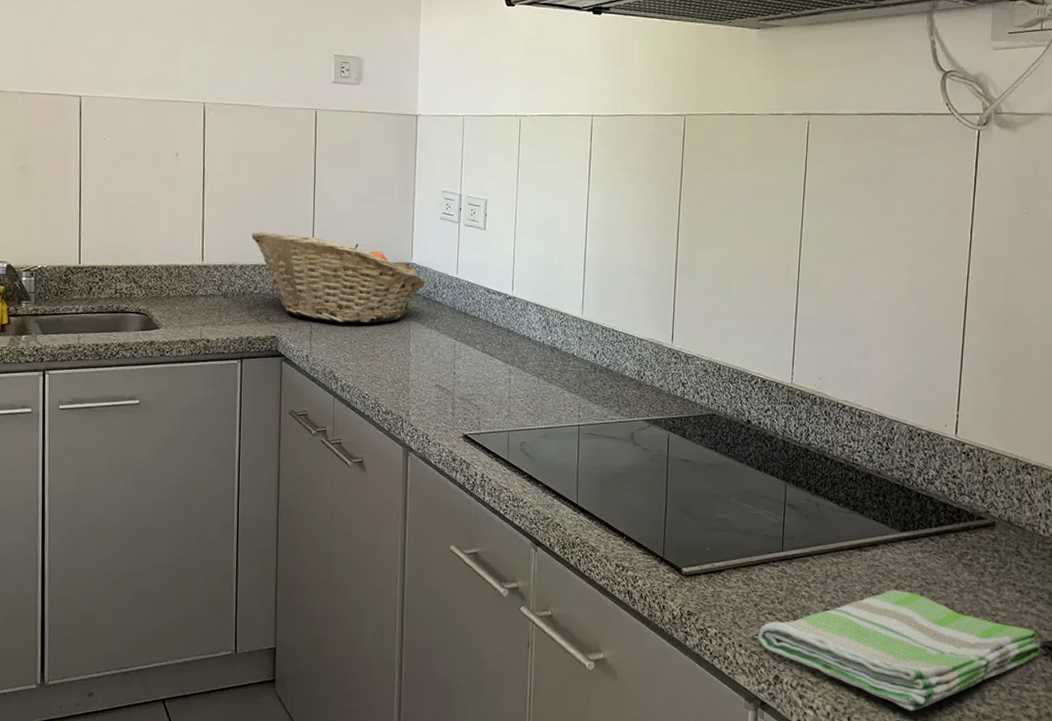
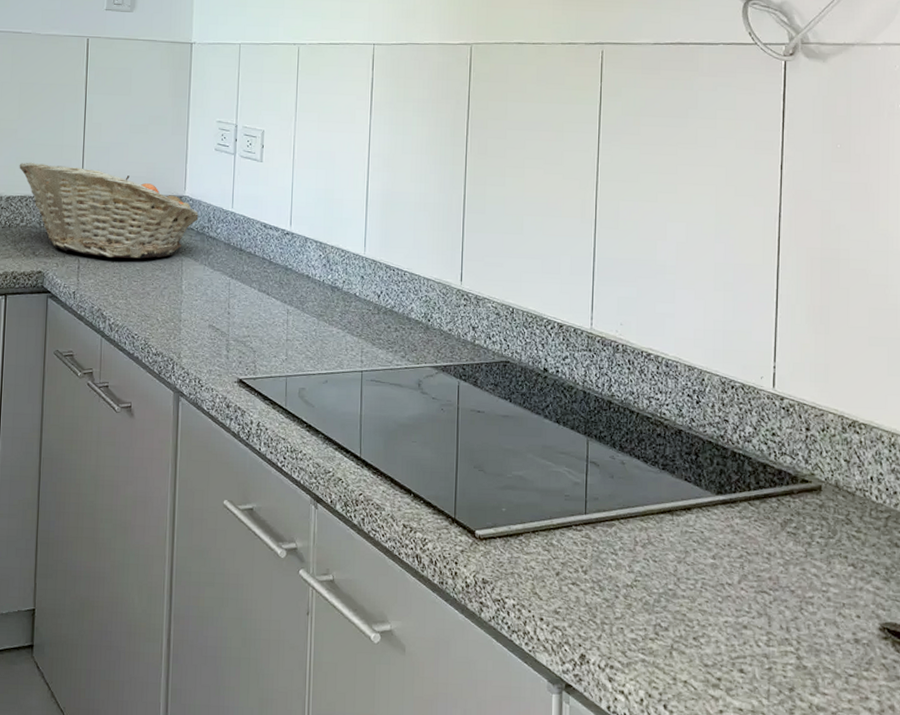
dish towel: present [758,590,1041,711] -> none [561,560,880,699]

